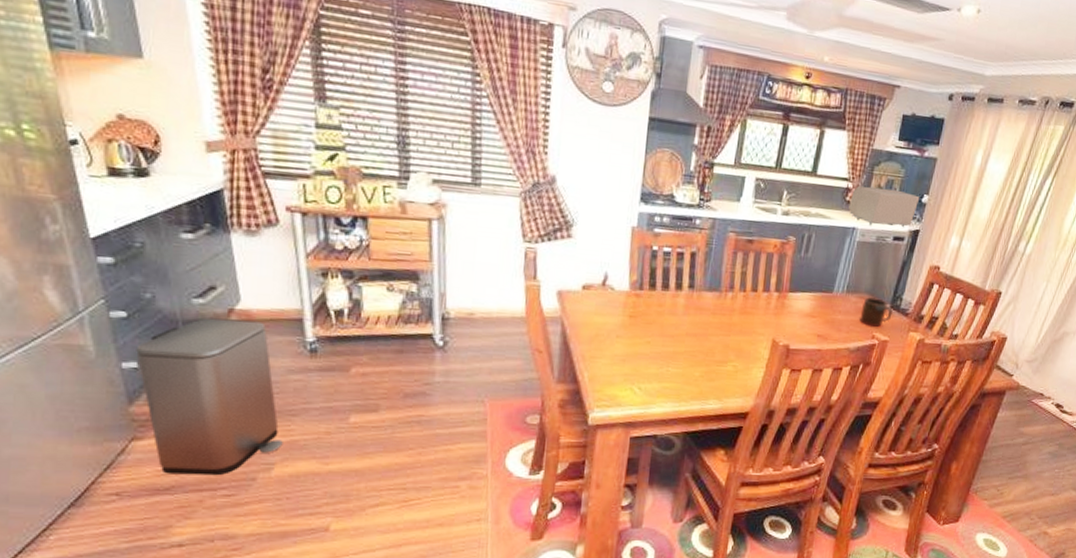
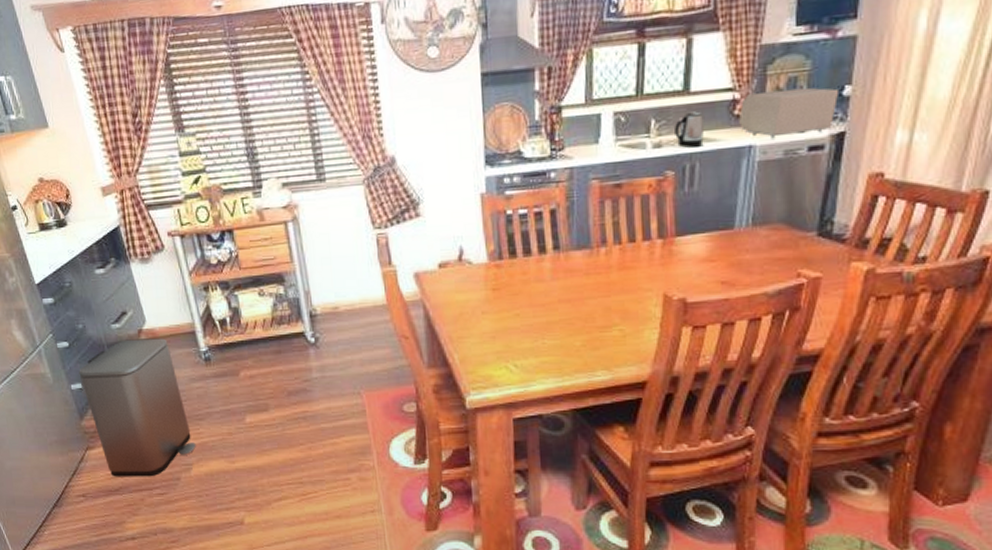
kettle: none [800,190,825,221] -> present [675,111,705,148]
mug: present [860,296,893,327] -> none [776,225,822,264]

